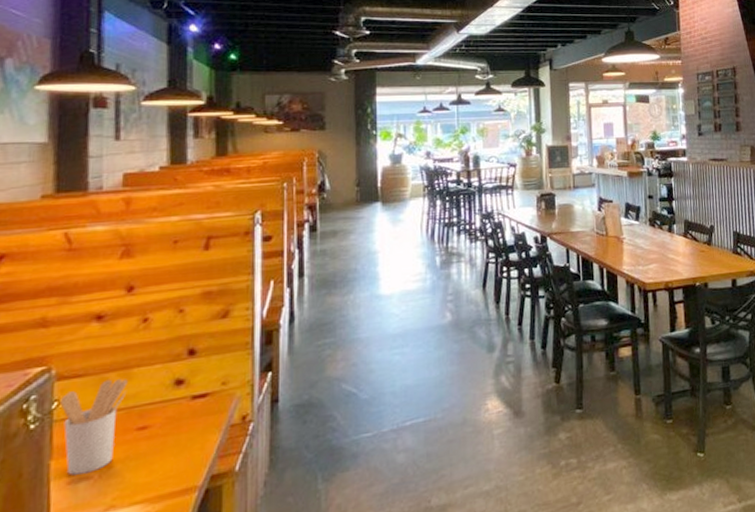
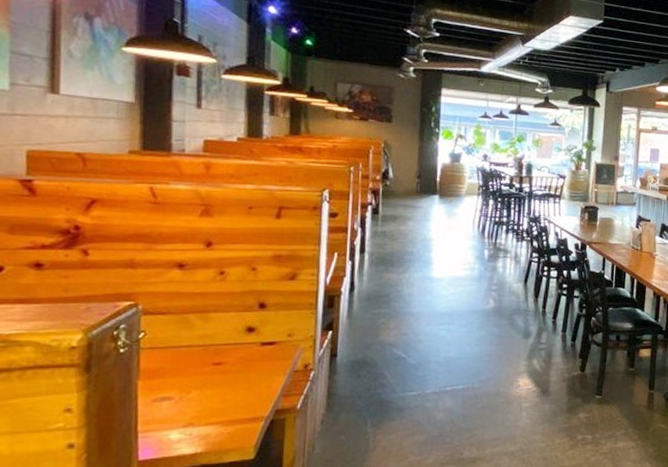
utensil holder: present [60,379,128,475] -> none [146,319,206,395]

